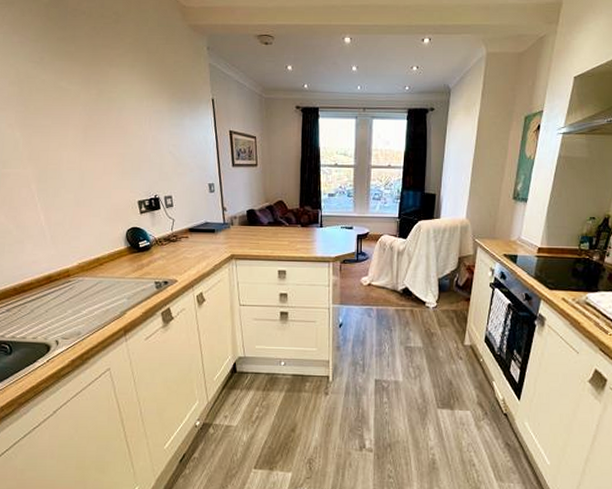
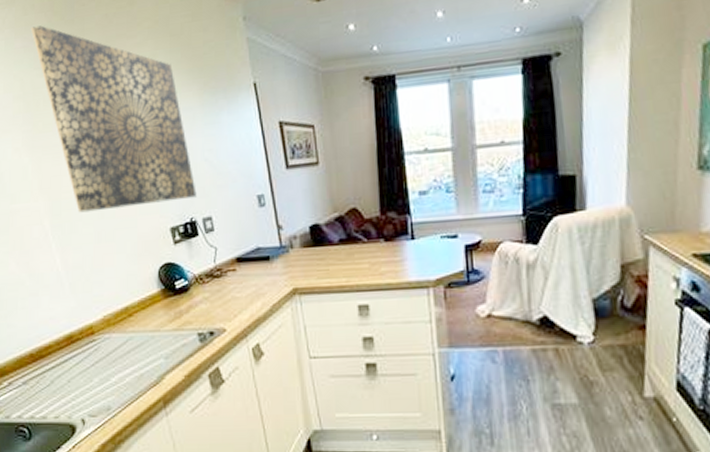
wall art: none [27,27,161,182] -> present [30,25,197,213]

